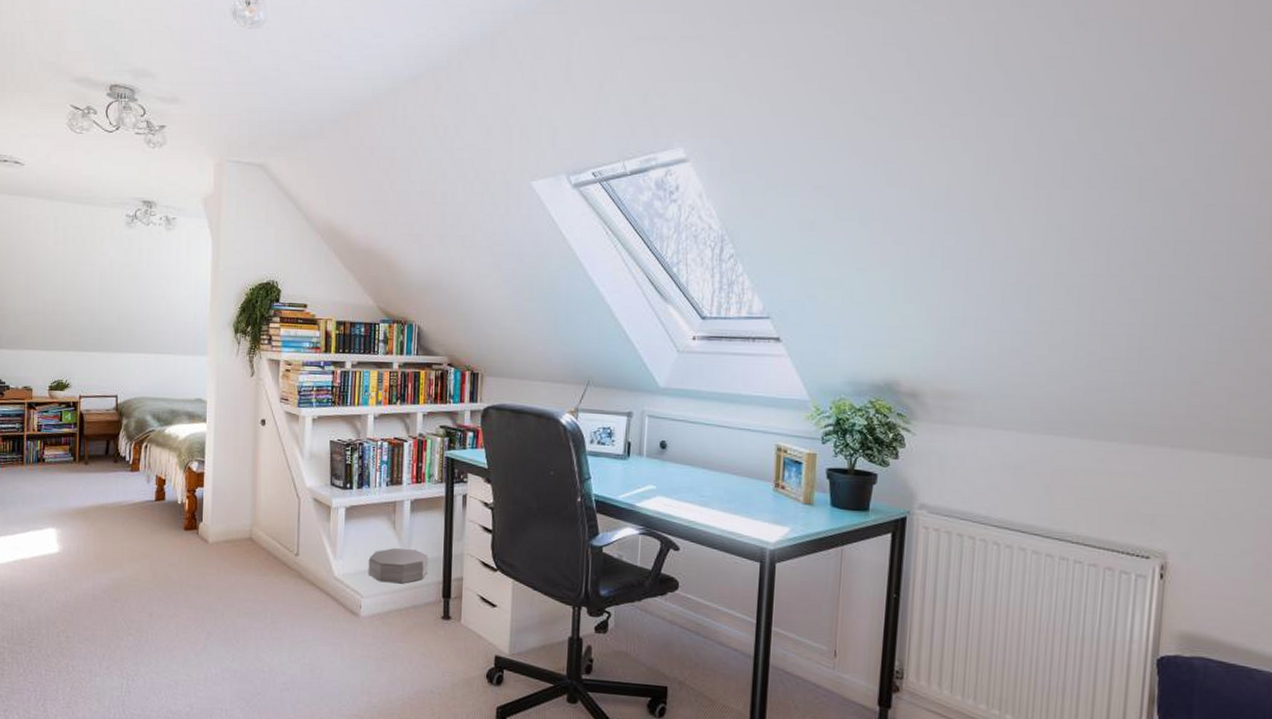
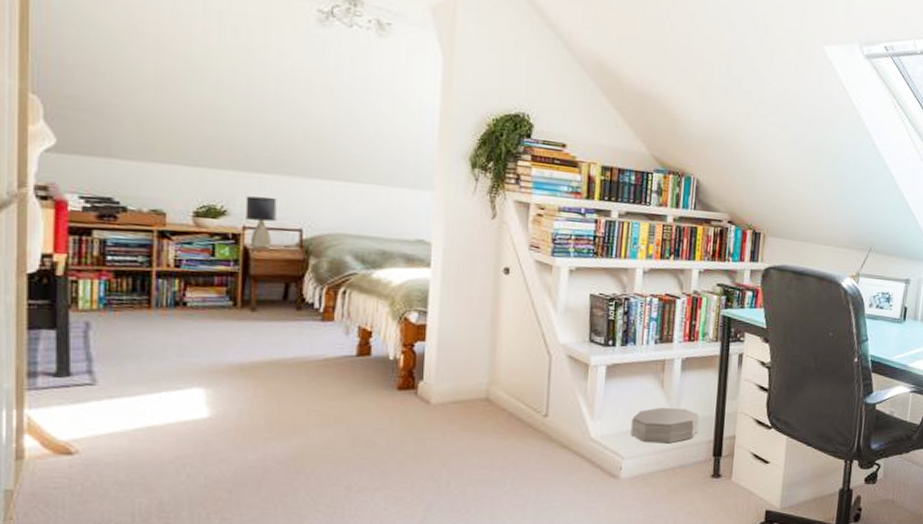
table lamp: none [81,370,102,416] -> present [245,196,278,253]

